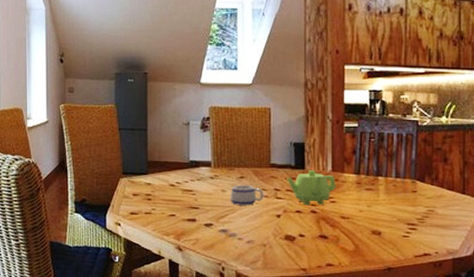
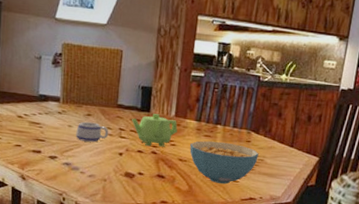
cereal bowl: none [351,194,428,240] -> present [190,140,259,184]

